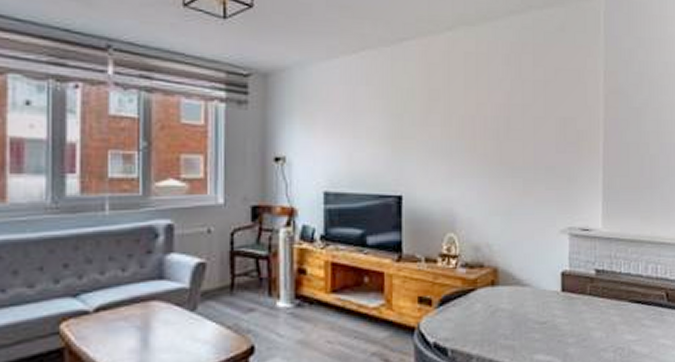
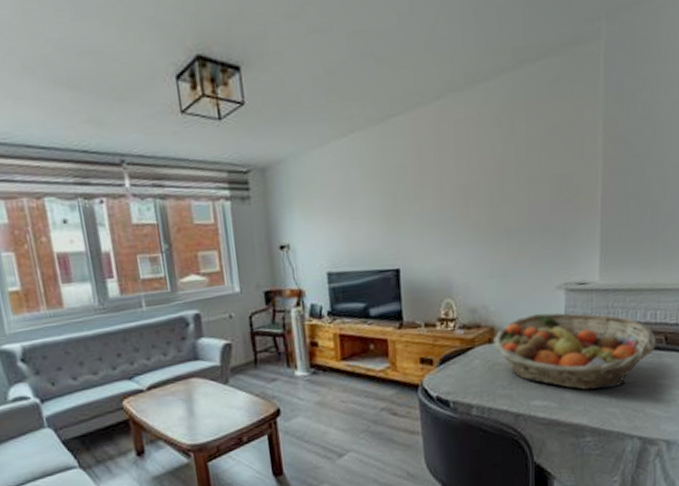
fruit basket: none [497,257,658,346] -> present [493,312,656,391]

